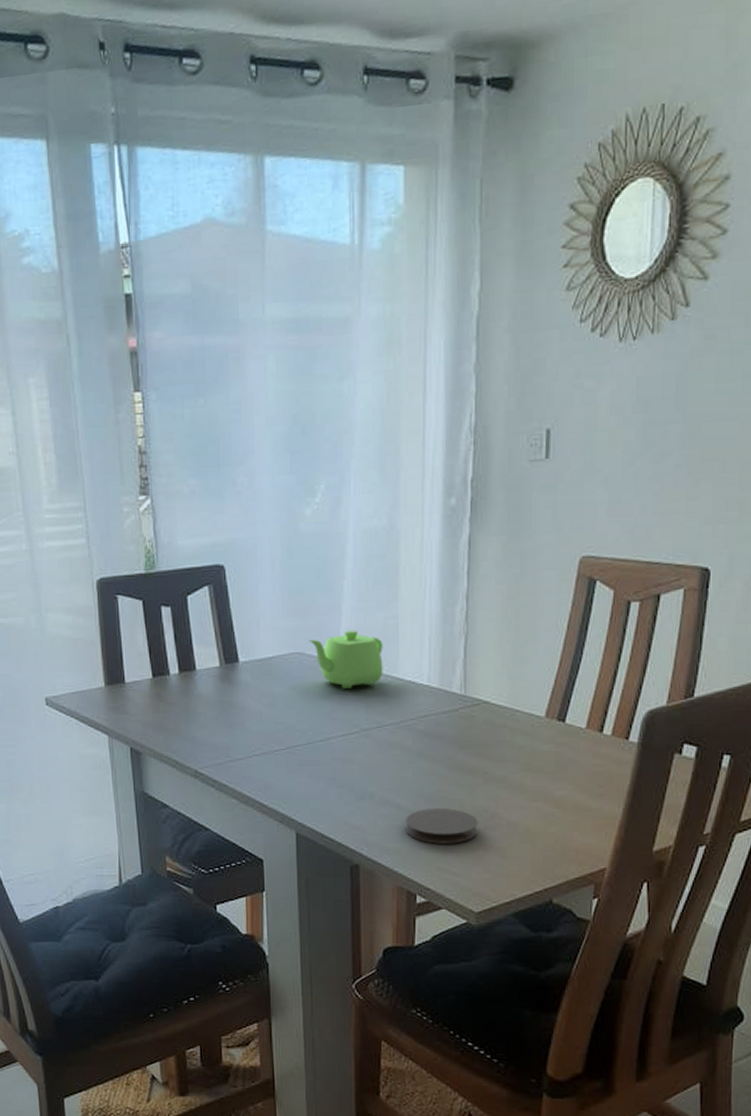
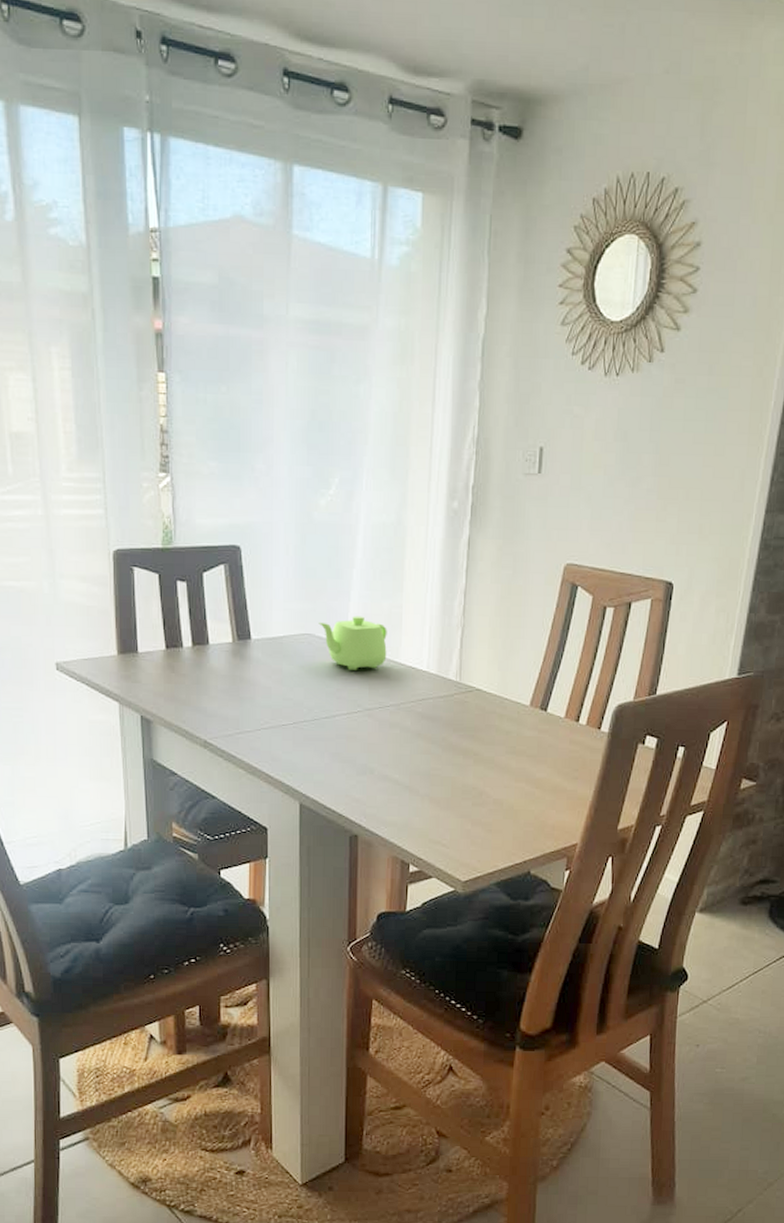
coaster: present [405,808,479,844] -> none [402,785,468,818]

